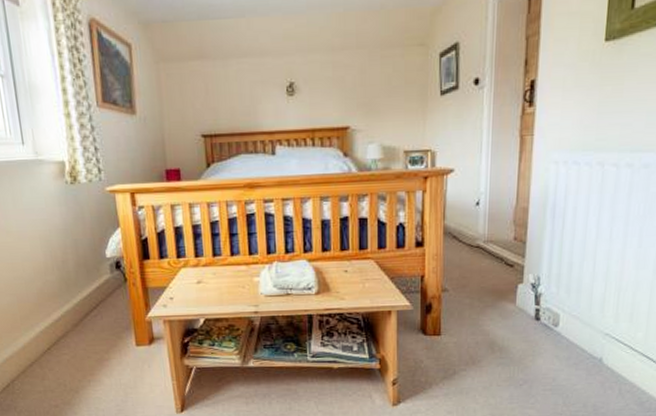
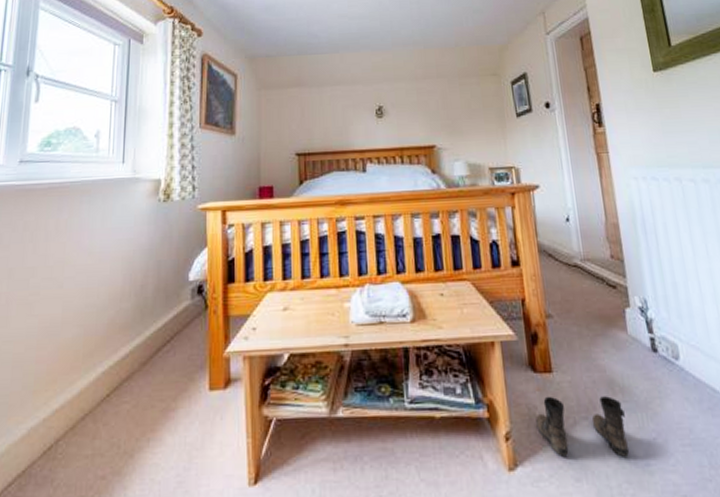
boots: none [421,353,499,397] -> present [536,396,629,457]

